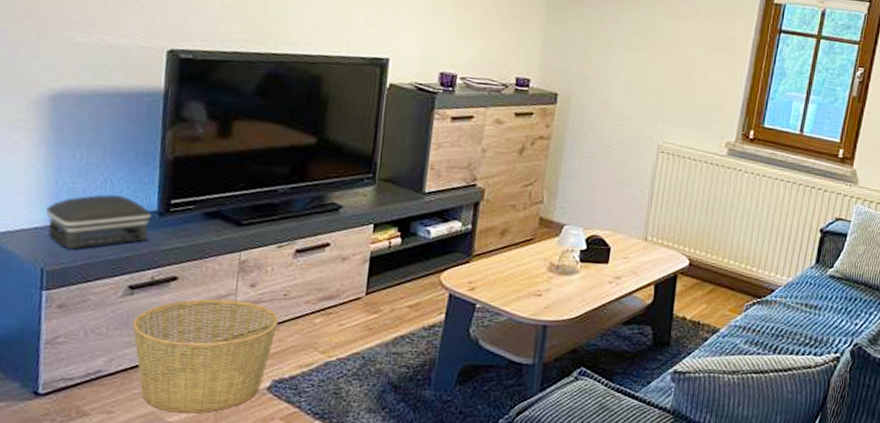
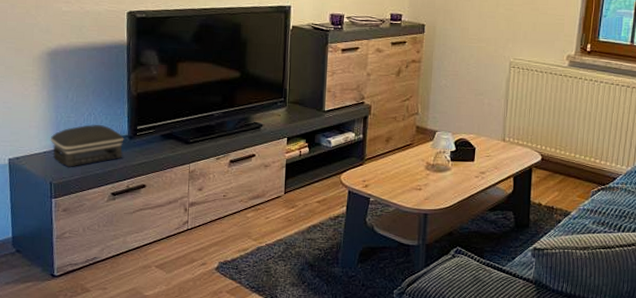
basket: present [133,298,279,414] -> none [116,200,221,289]

